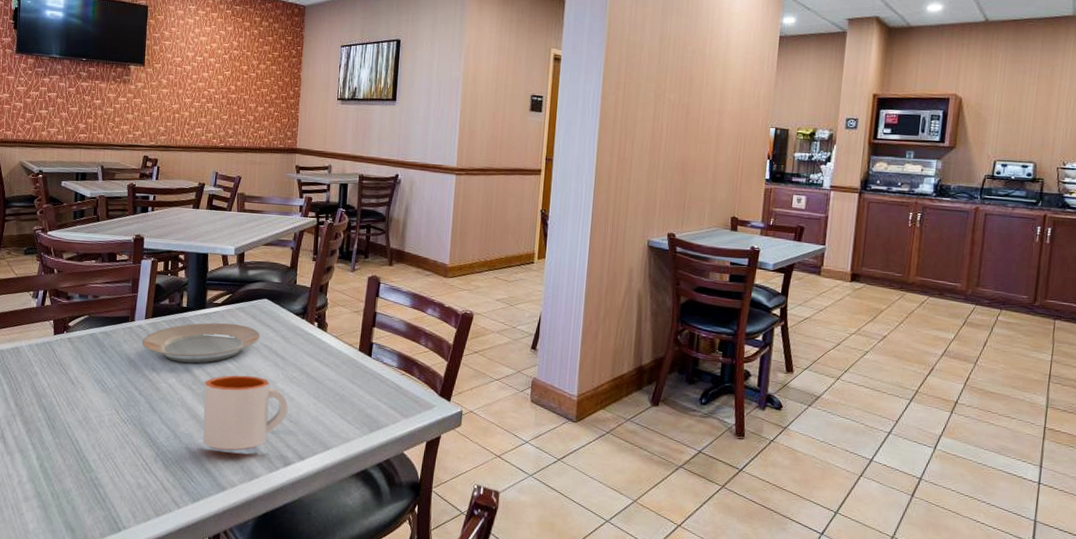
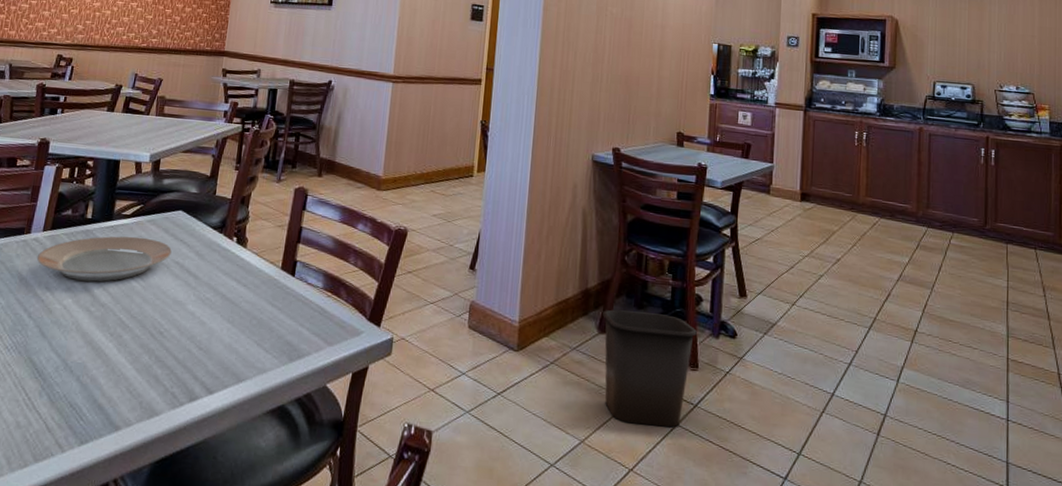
mug: present [202,375,288,451] -> none [97,295,199,383]
waste bin: none [655,384,745,489] -> present [603,309,698,428]

